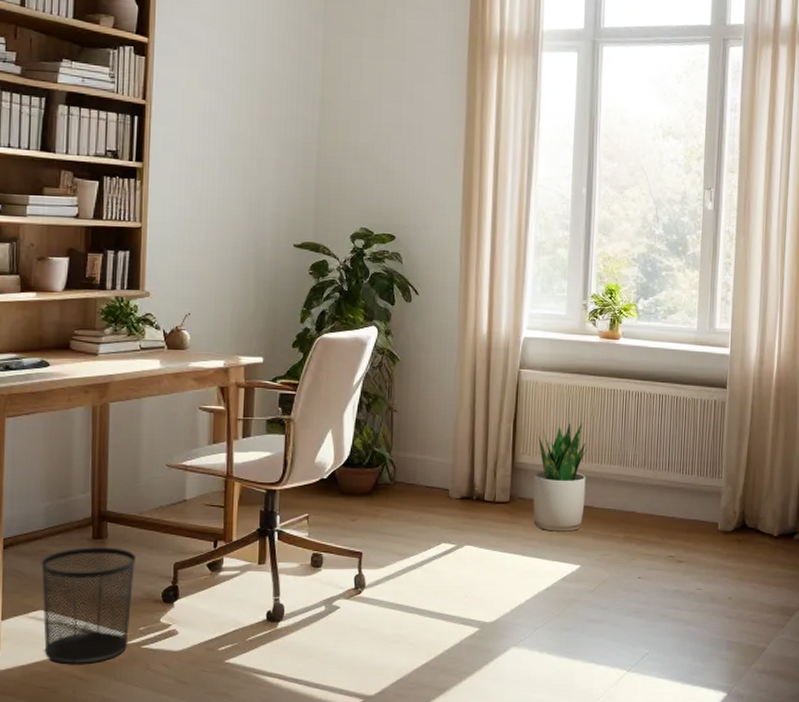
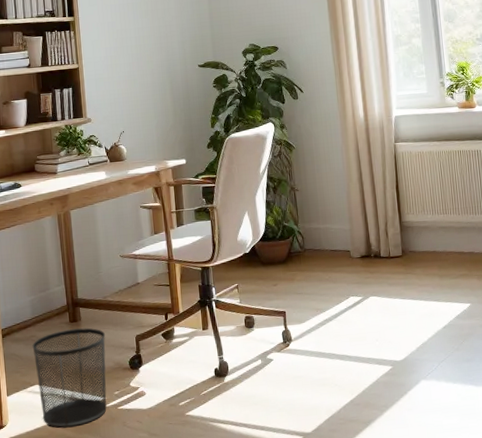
planter: present [533,423,589,532] -> none [419,181,467,277]

